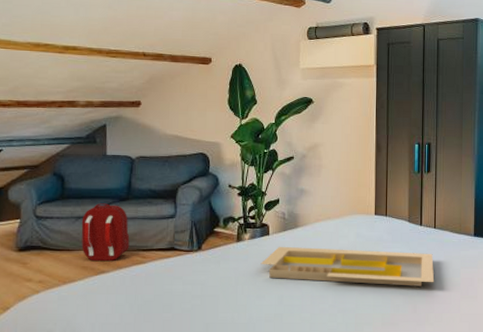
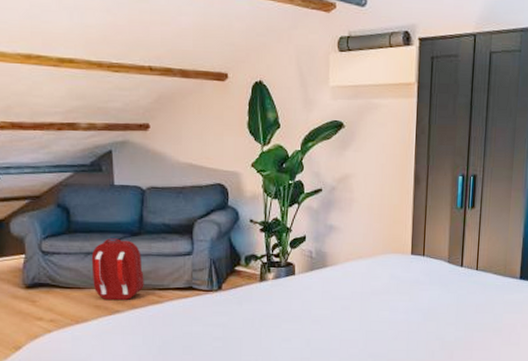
serving tray: present [260,246,435,286] -> none [286,287,474,332]

